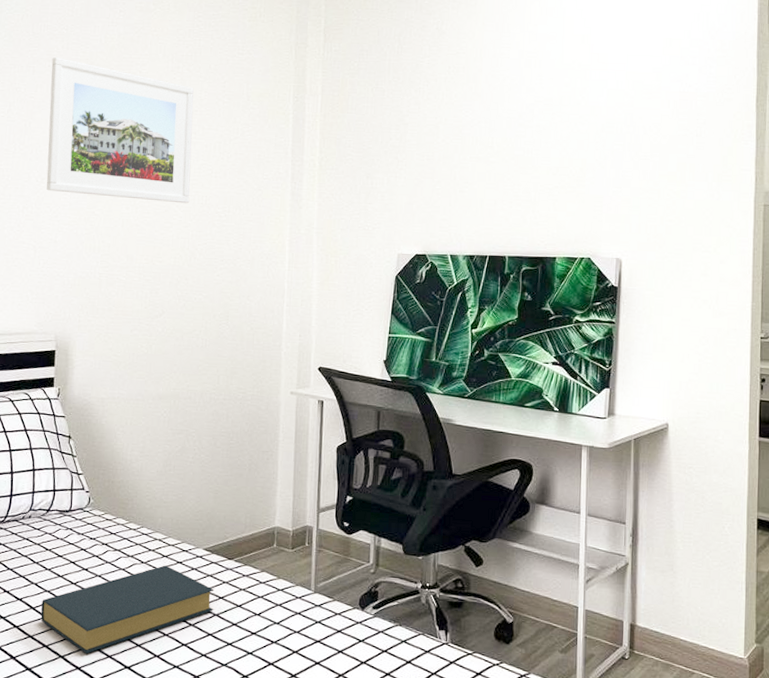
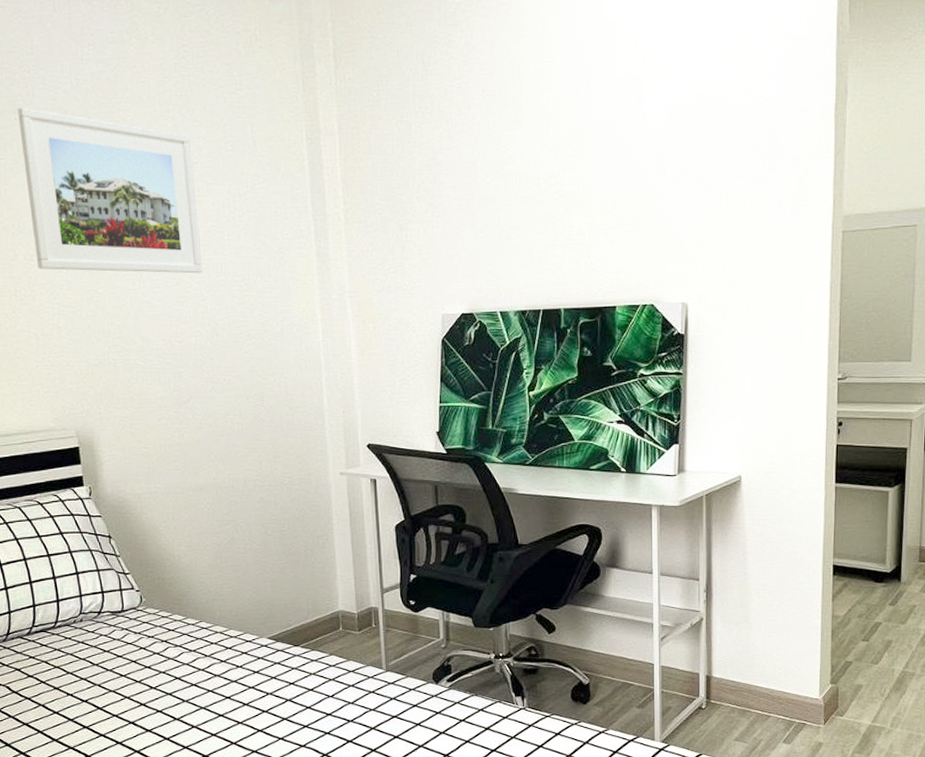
hardback book: present [41,565,214,654] -> none [108,657,285,746]

